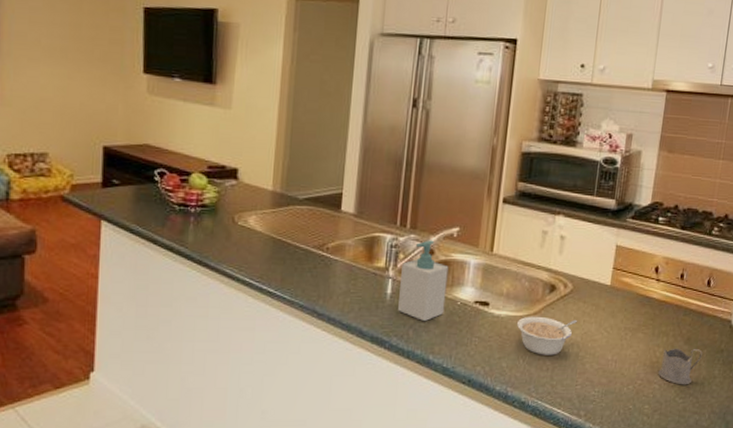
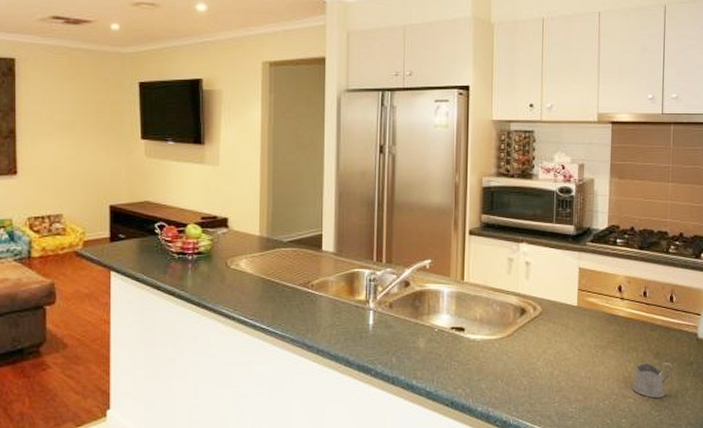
soap bottle: present [398,240,449,322] -> none [381,272,424,349]
legume: present [516,316,578,355] -> none [491,338,550,376]

